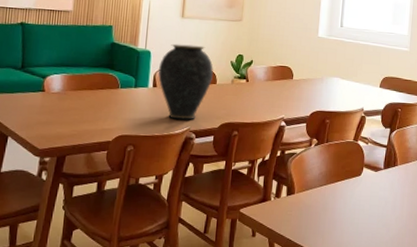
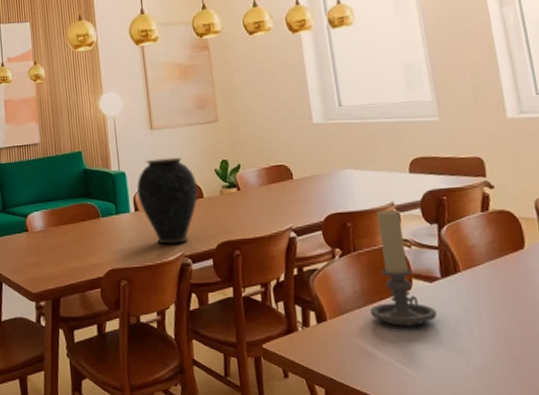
candle holder: none [328,112,375,203] -> present [370,208,437,327]

